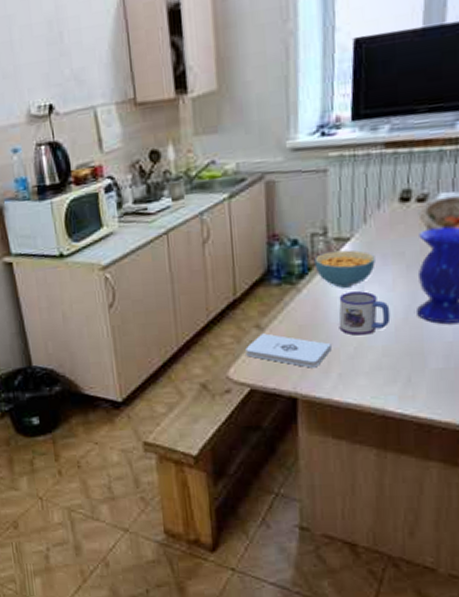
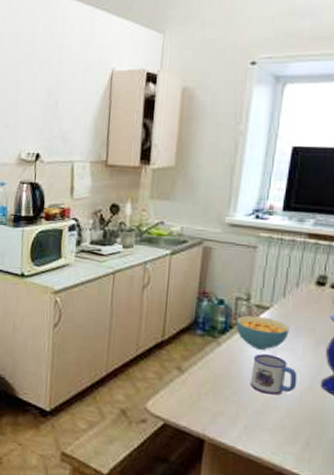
notepad: present [246,333,332,368] -> none [165,375,241,416]

